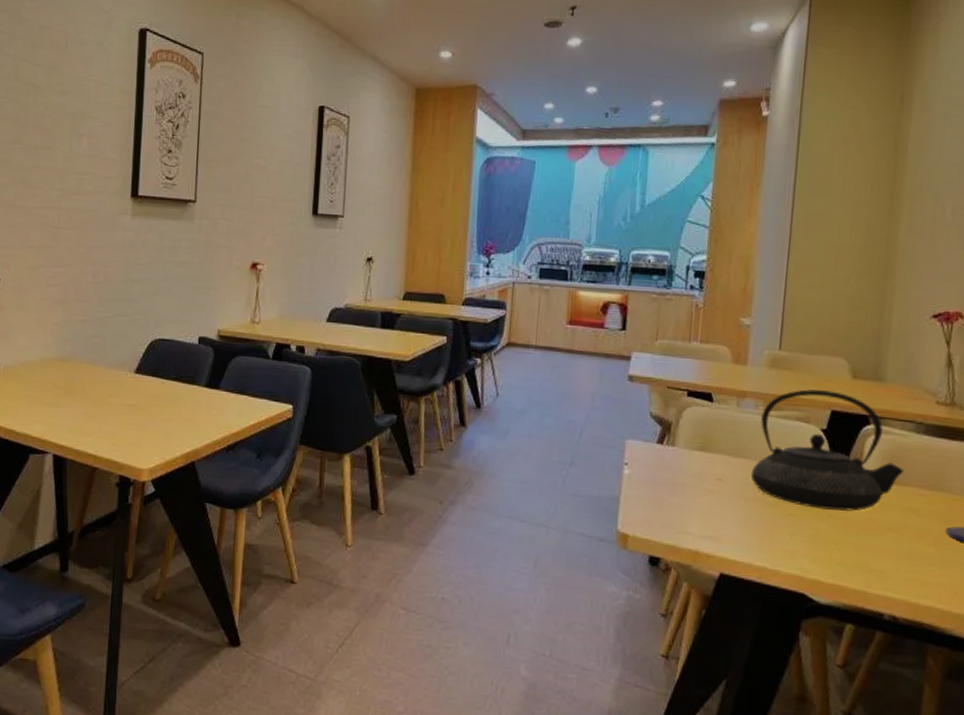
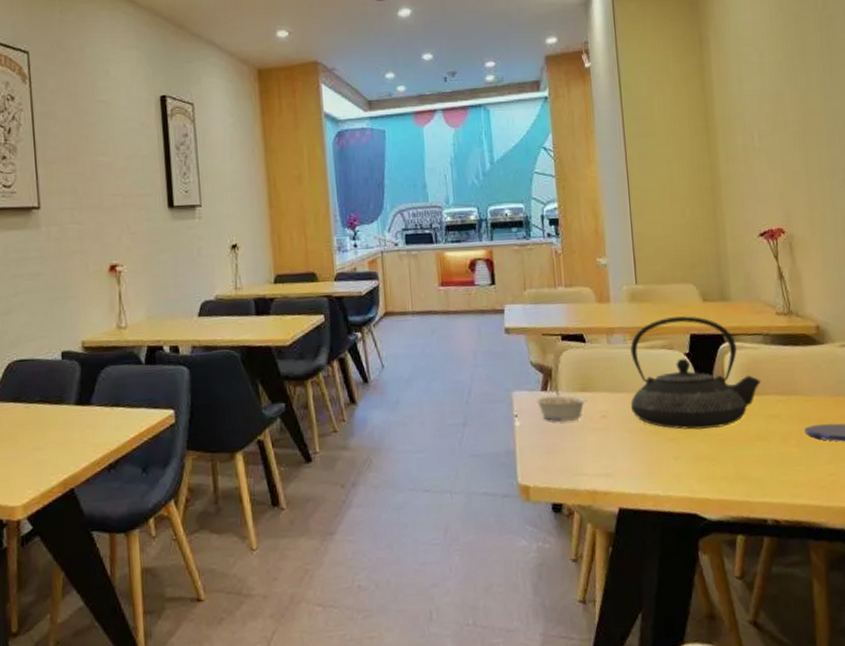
legume: none [648,445,705,478] -> present [534,390,587,422]

